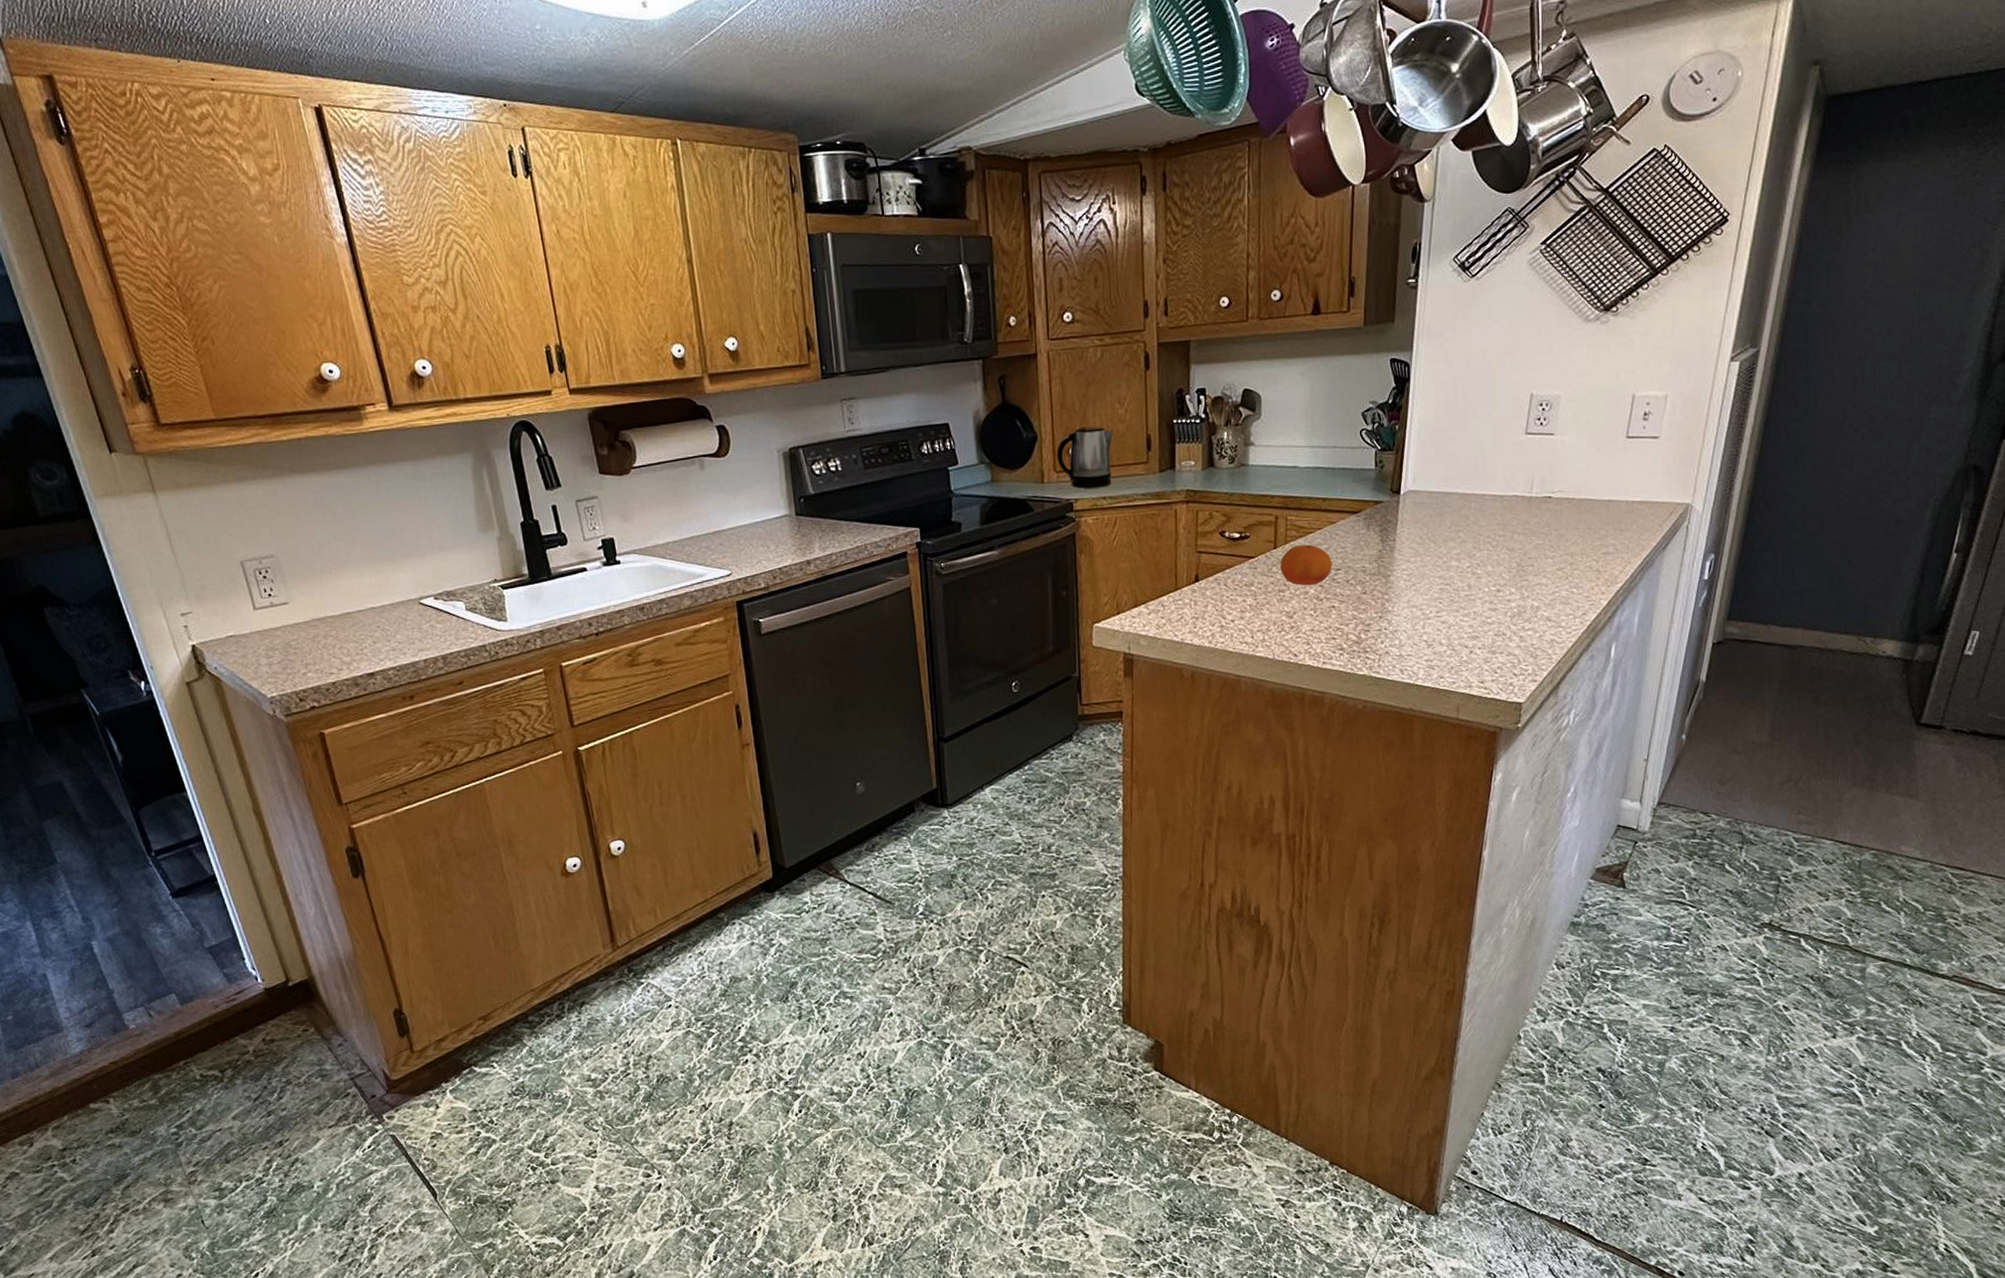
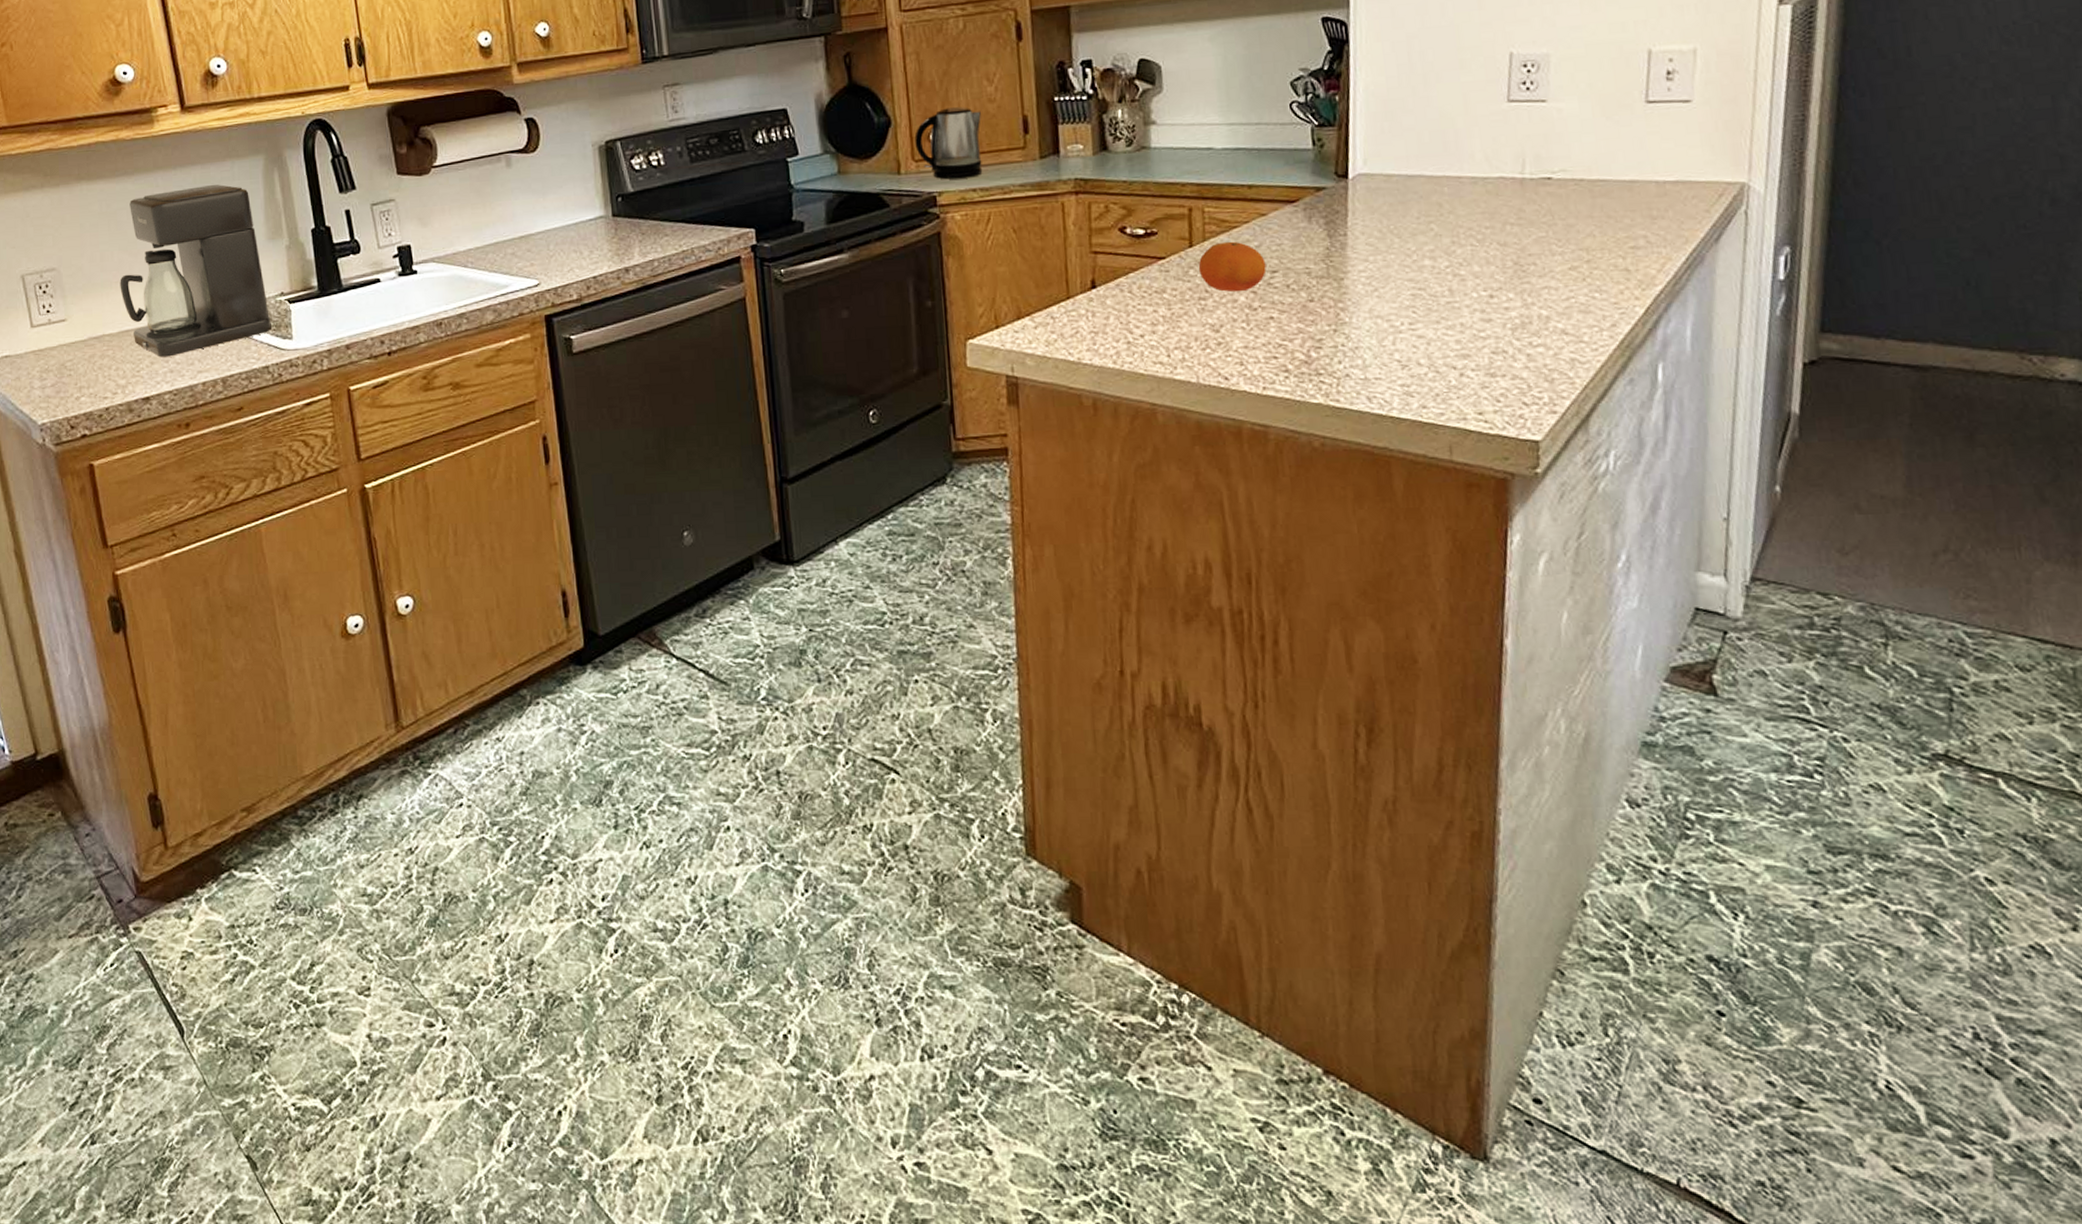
coffee maker: none [338,479,487,637] -> present [120,184,271,358]

